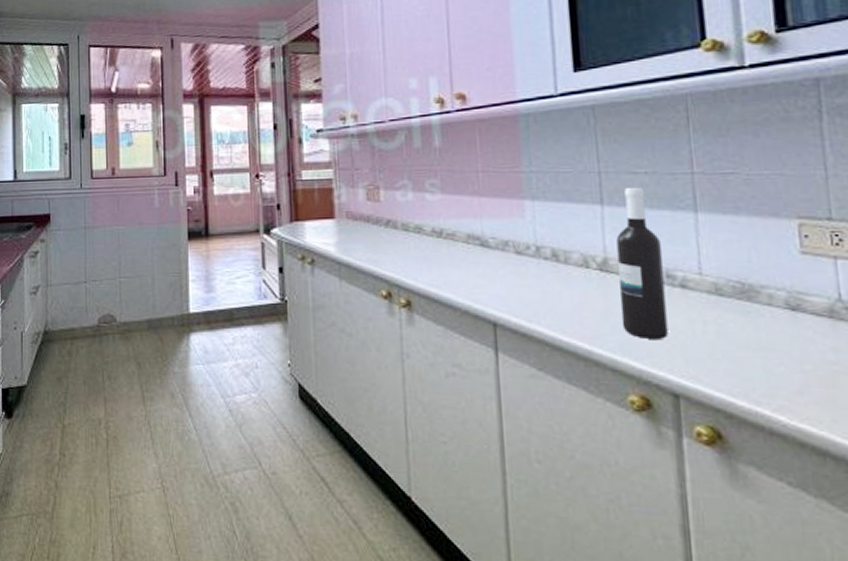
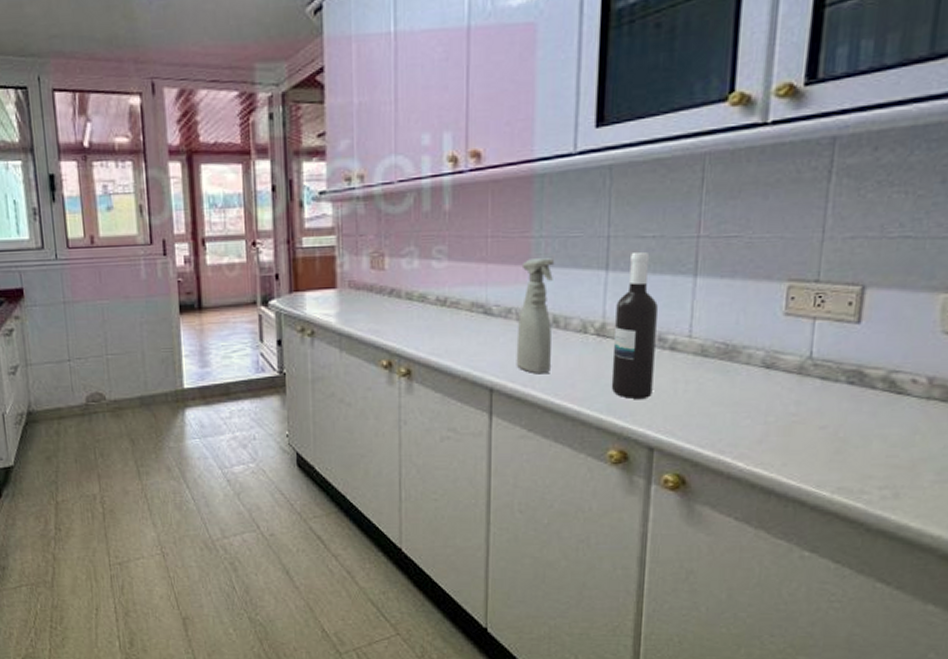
spray bottle: none [514,192,555,310] -> present [516,258,554,374]

